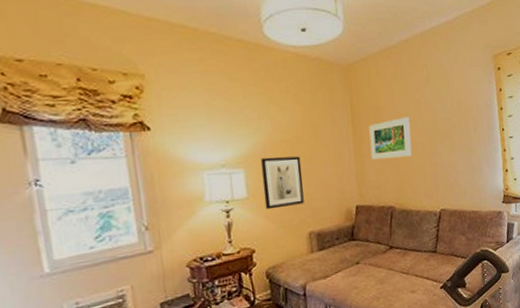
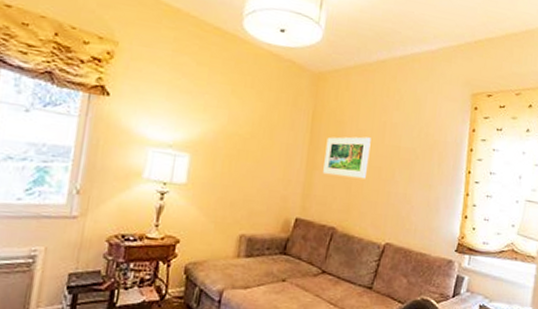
wall art: present [261,156,304,210] -> none [201,147,250,203]

